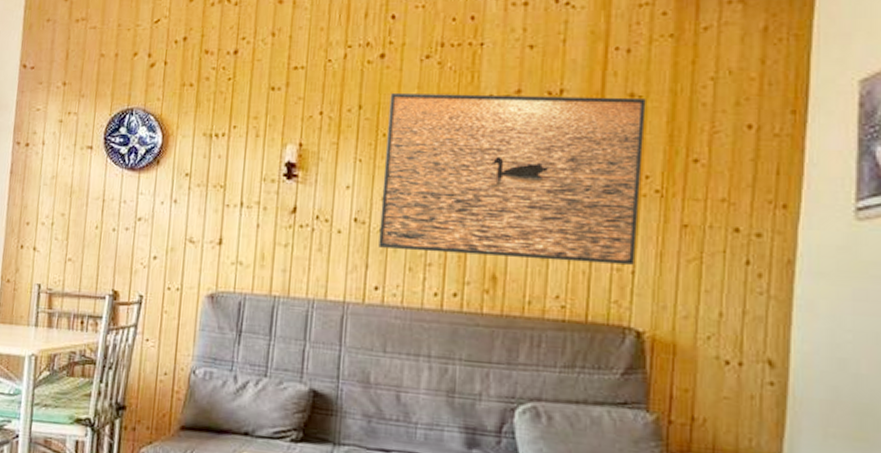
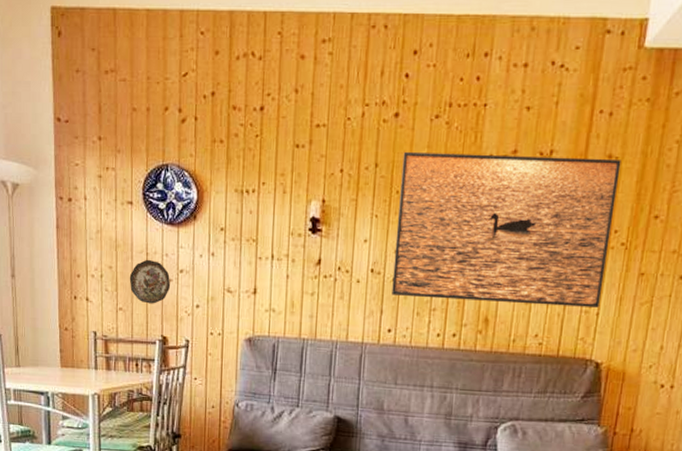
decorative plate: none [82,206,127,255] -> present [129,259,171,304]

